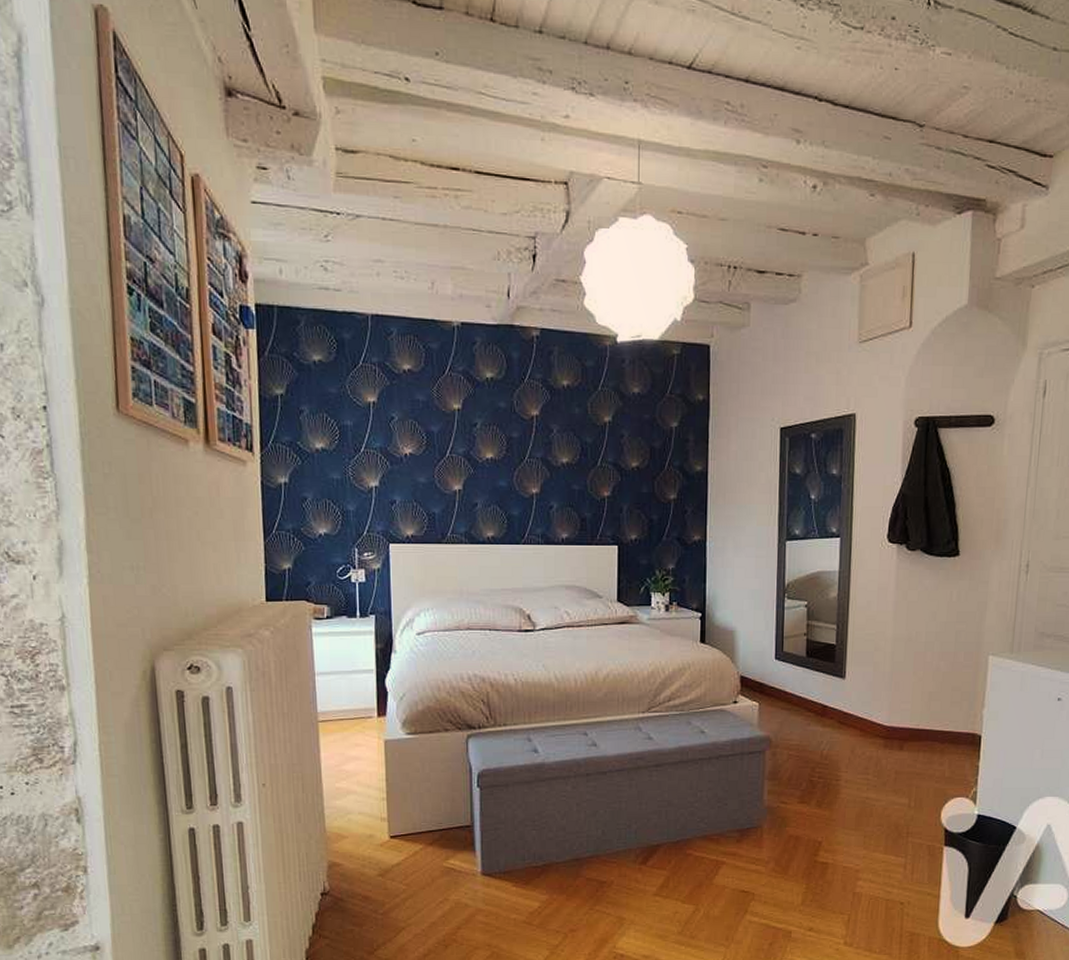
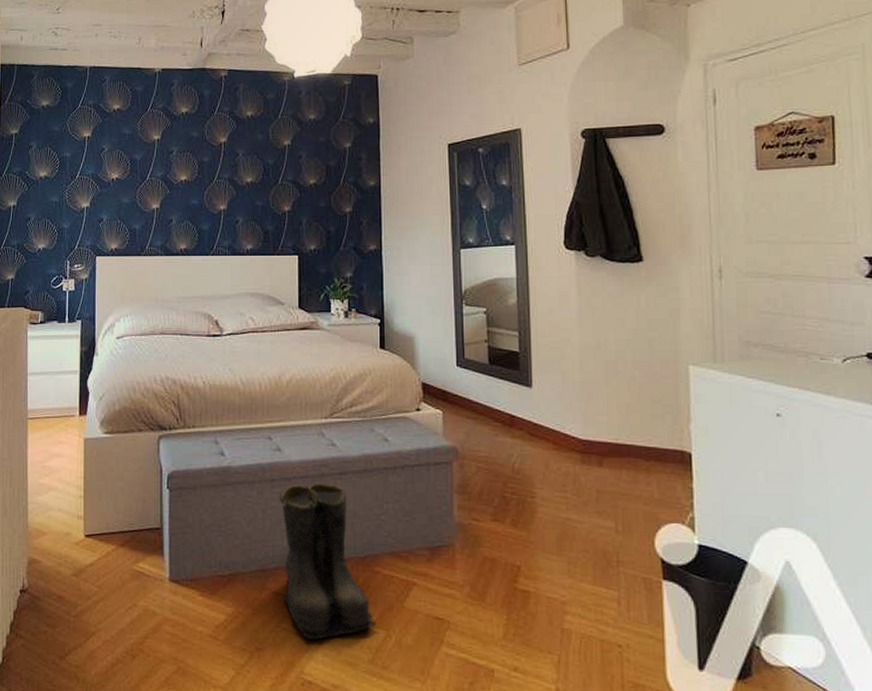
boots: none [594,775,687,918] -> present [279,482,377,640]

